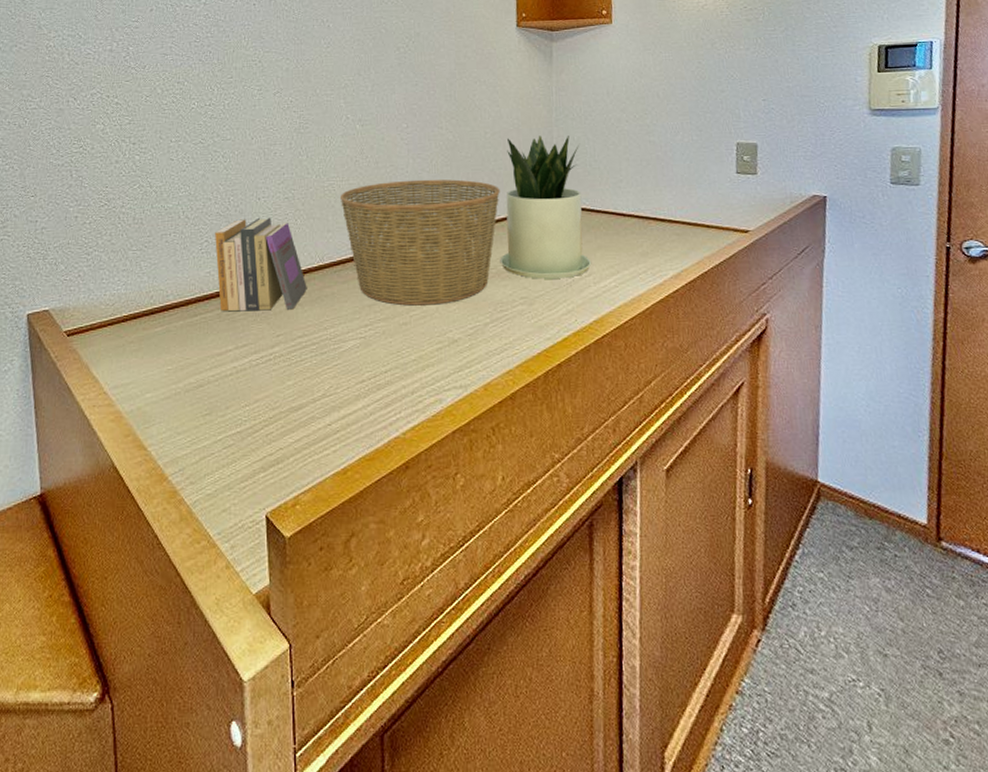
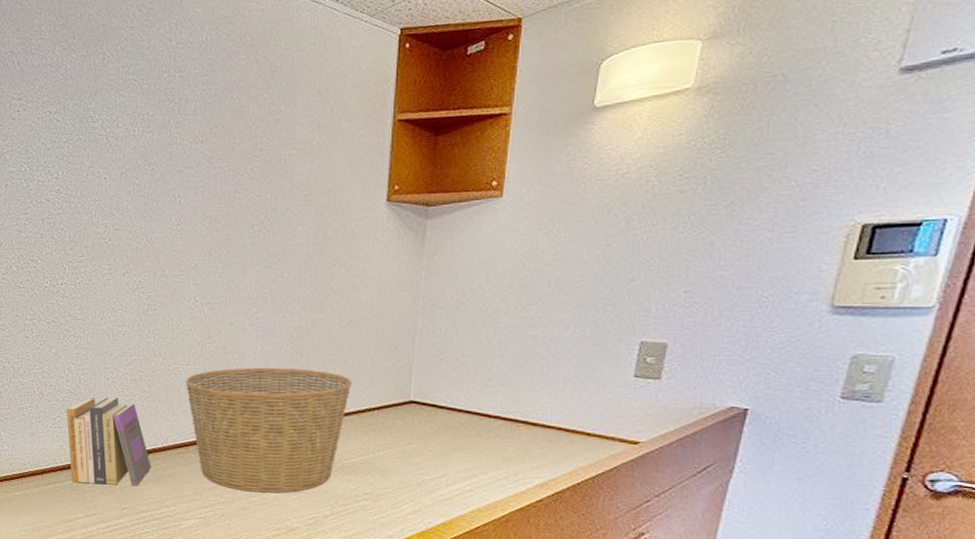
planter: present [500,135,592,279] -> none [345,325,448,478]

